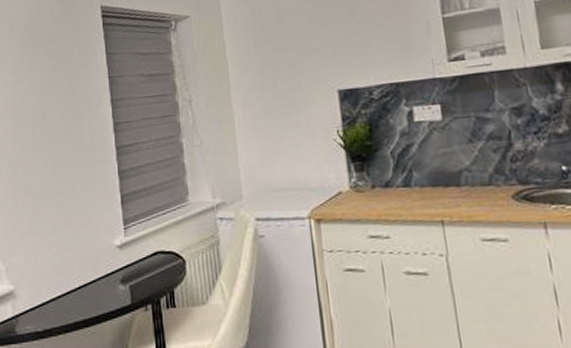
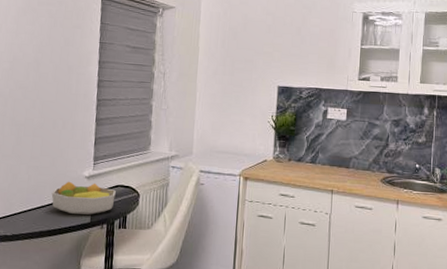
fruit bowl: none [81,252,156,297] -> present [51,181,116,215]

